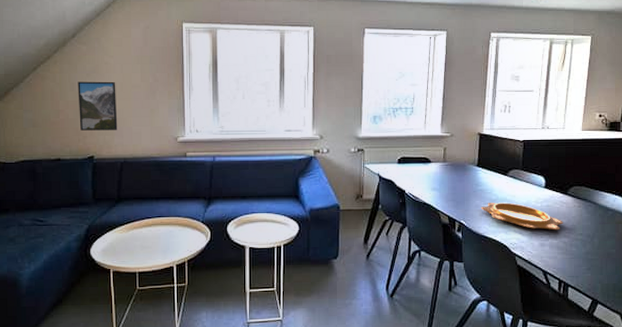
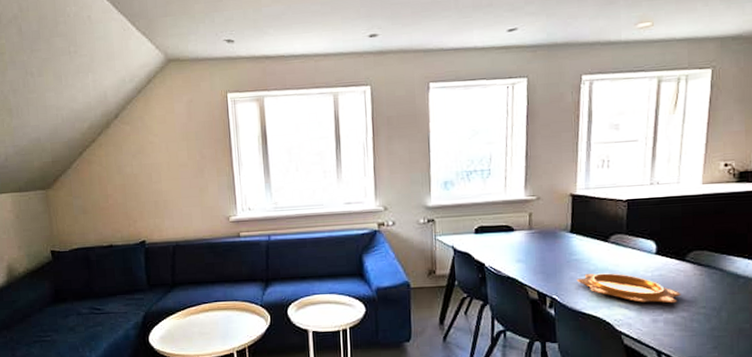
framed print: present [77,81,118,131] -> none [124,161,168,215]

